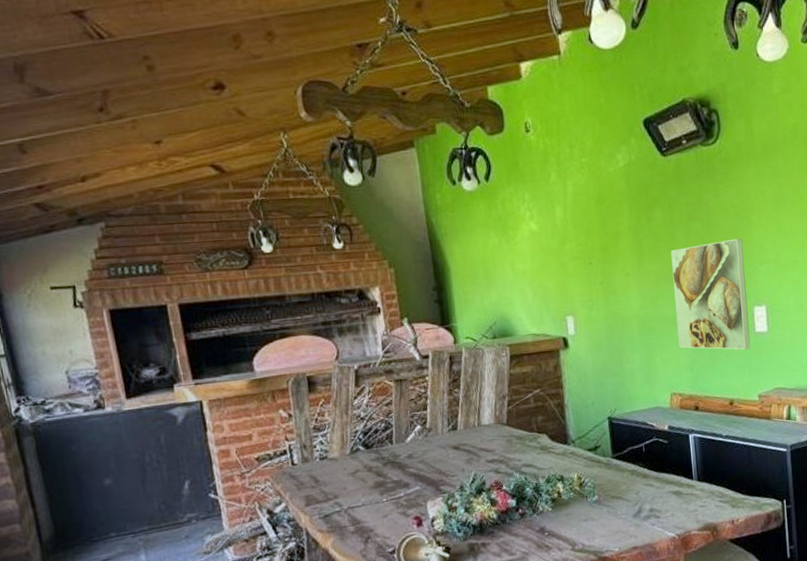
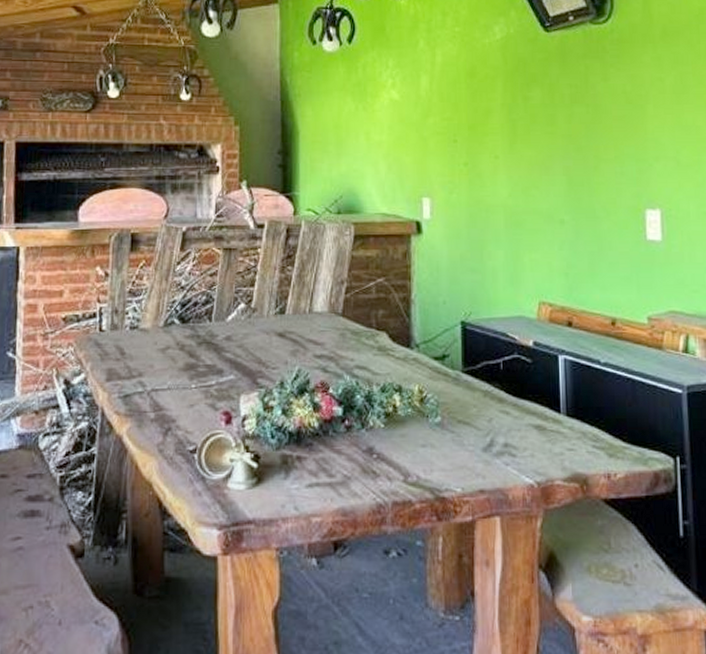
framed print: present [671,238,751,350] -> none [548,128,640,260]

